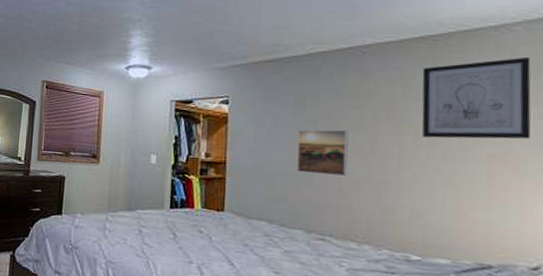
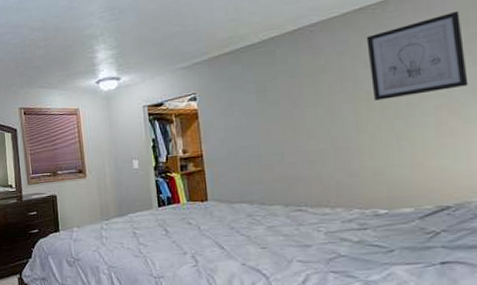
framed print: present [296,129,349,177] -> none [263,106,314,152]

